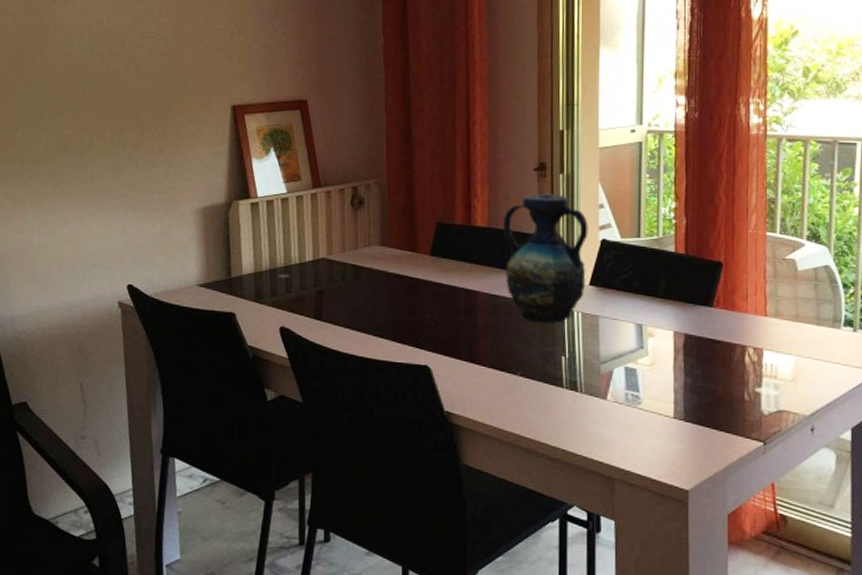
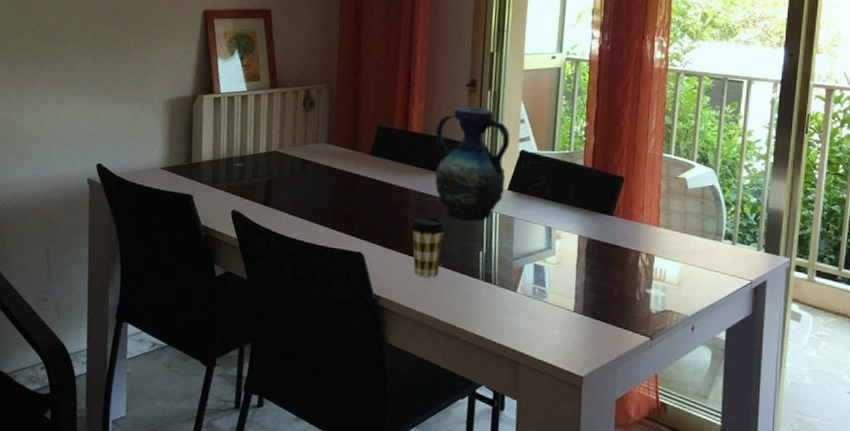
coffee cup: none [481,320,522,390] -> present [410,216,447,278]

